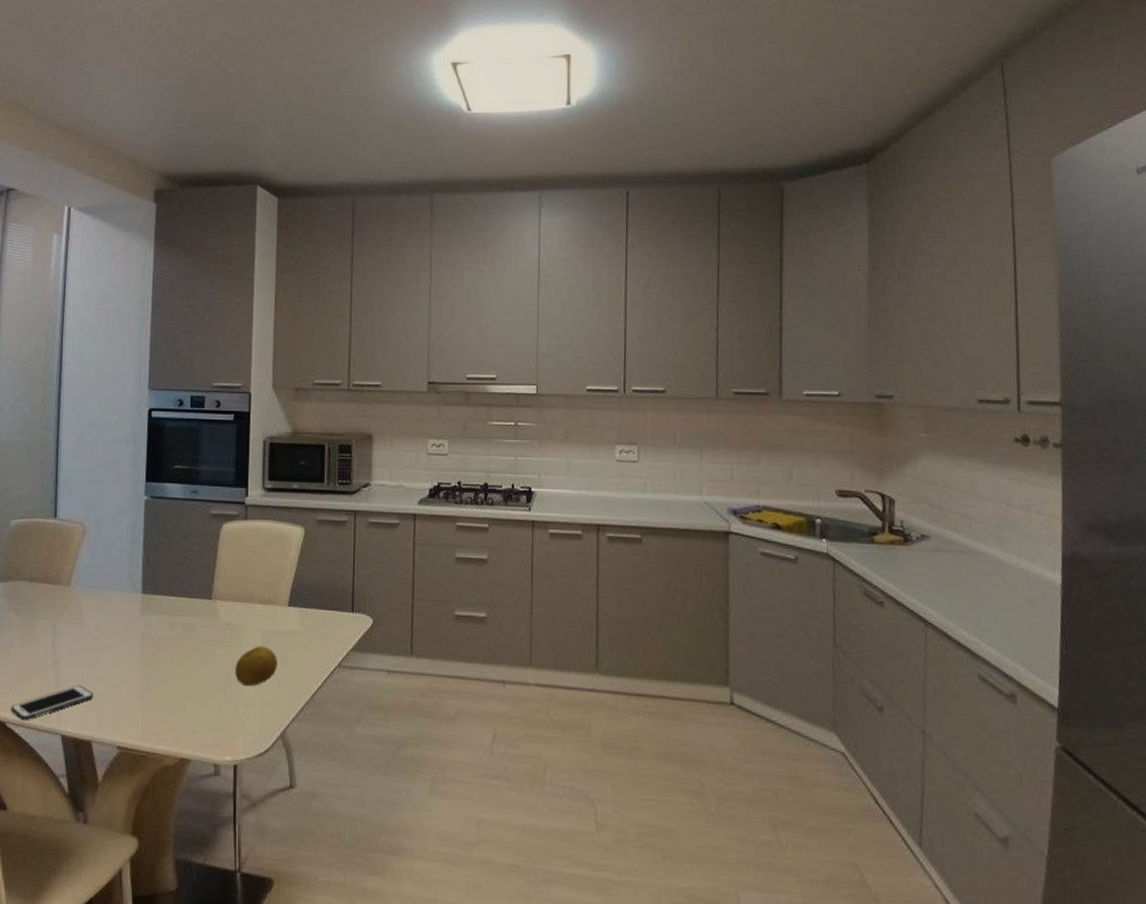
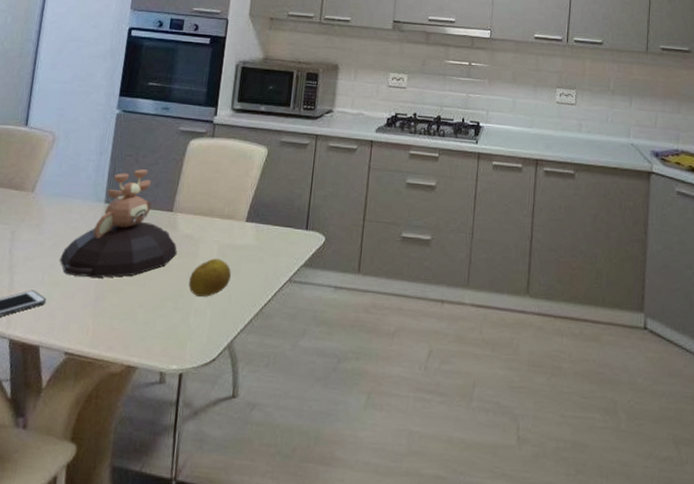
decorative bowl: none [102,557,220,671] -> present [59,169,177,279]

